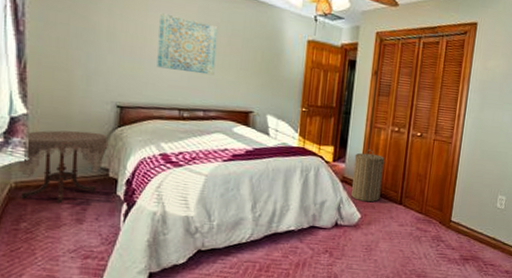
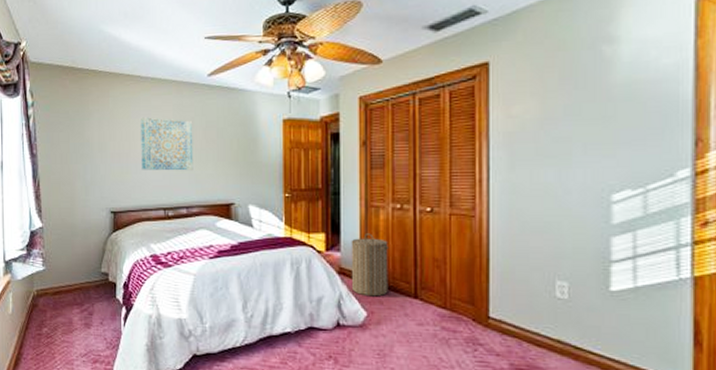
side table: present [18,130,108,203] -> none [38,238,106,308]

